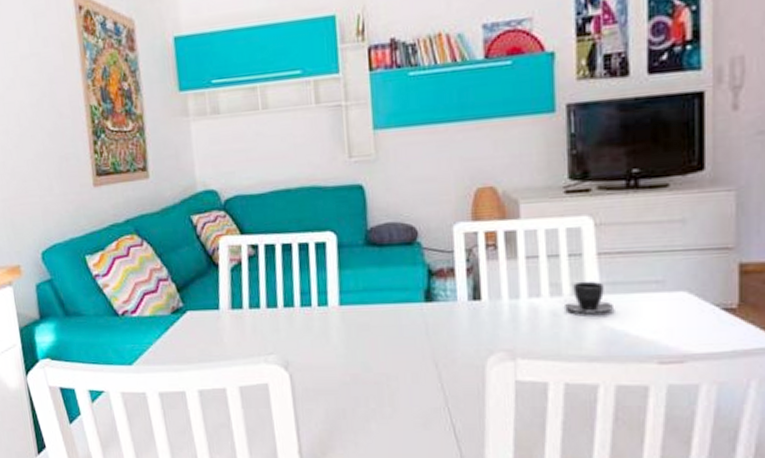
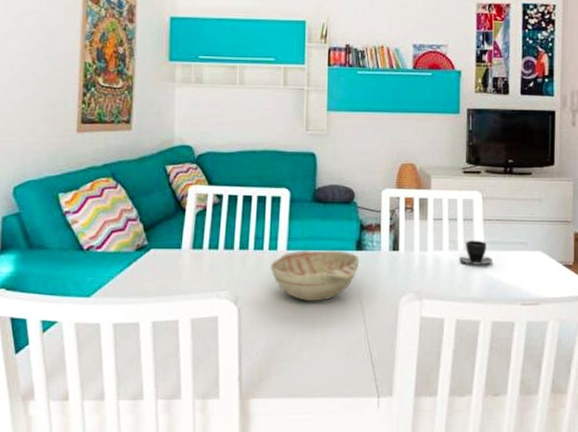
decorative bowl: none [321,303,431,364] -> present [270,250,360,301]

